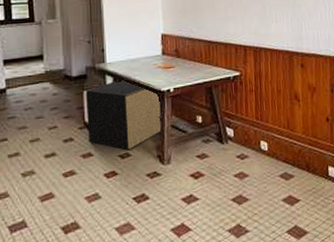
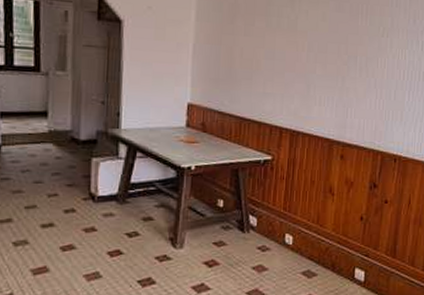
waste bin: present [86,79,161,151] -> none [92,149,179,229]

